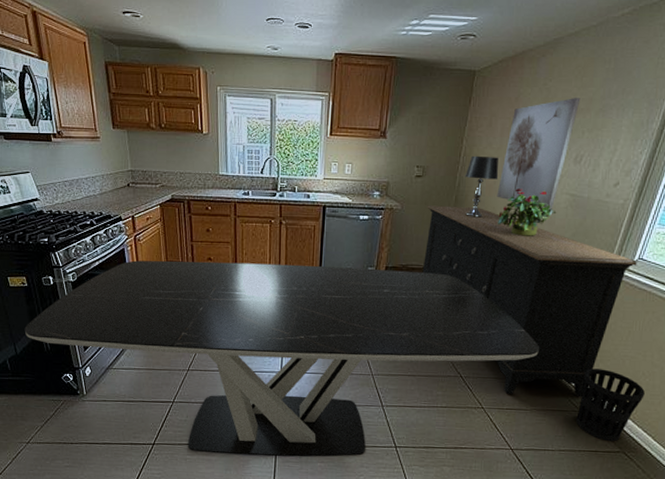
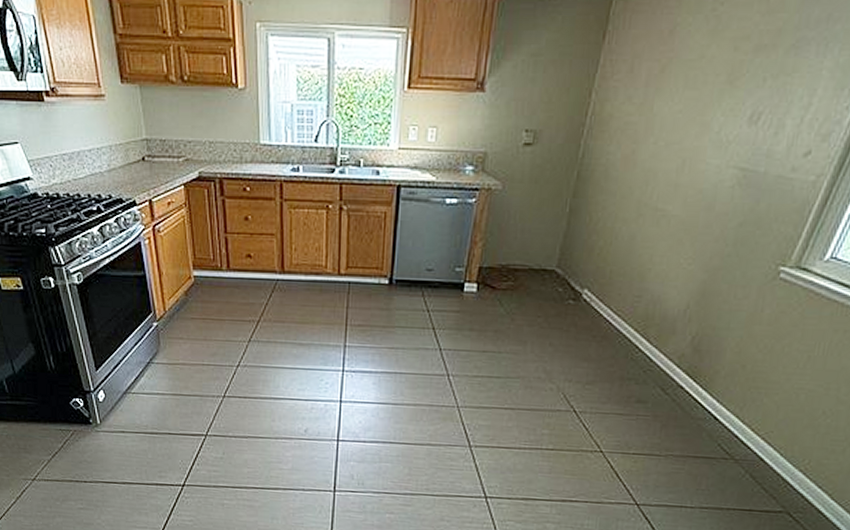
dining table: present [24,260,539,457] -> none [22,257,682,507]
sideboard: present [422,205,637,397] -> none [528,184,828,441]
table lamp: present [465,155,498,218] -> none [590,114,640,201]
wall art: present [497,98,581,209] -> none [635,29,765,189]
potted plant: present [497,189,557,236] -> none [634,161,719,227]
wastebasket: present [576,368,645,442] -> none [726,404,824,499]

